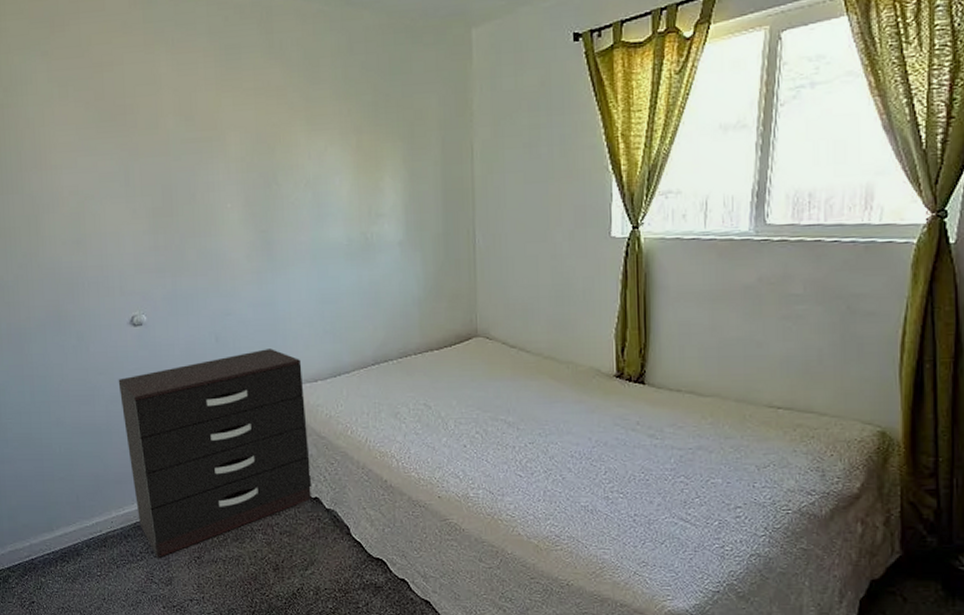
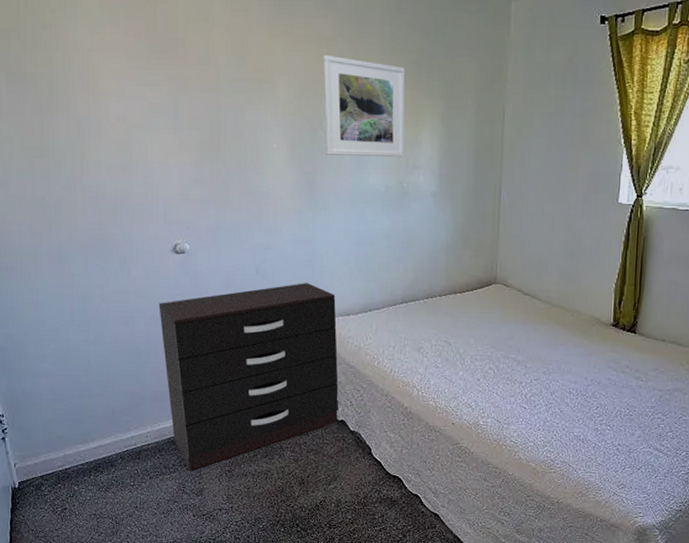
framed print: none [274,105,367,211] -> present [323,55,406,158]

